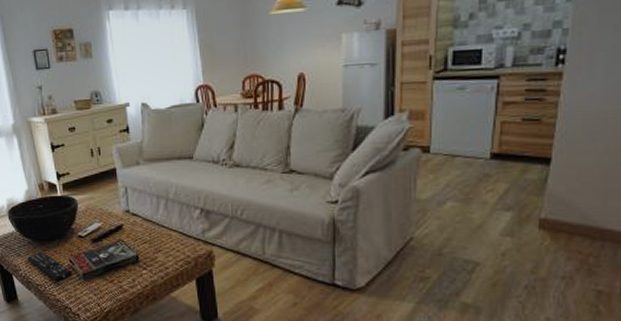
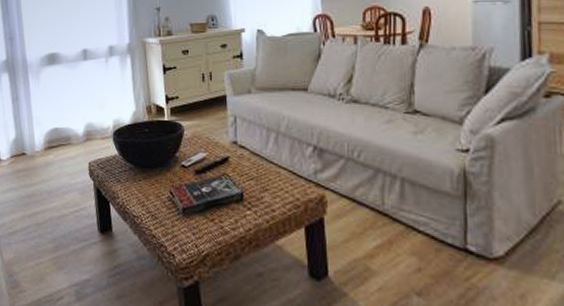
remote control: present [27,251,73,282] -> none [126,179,172,215]

